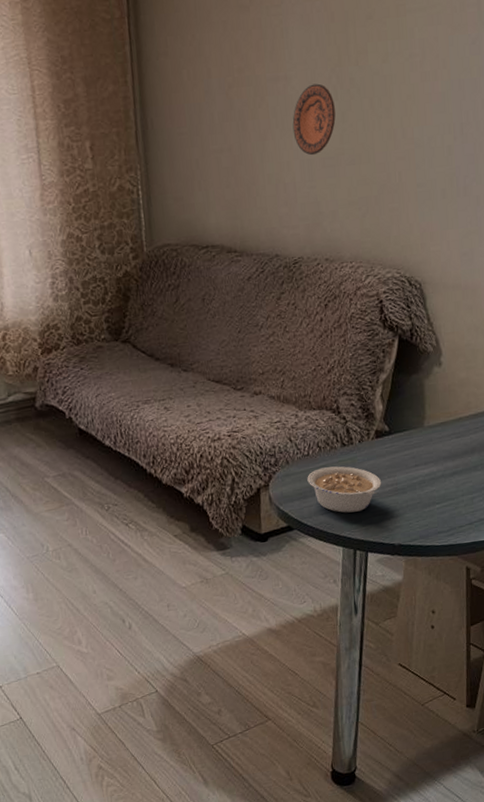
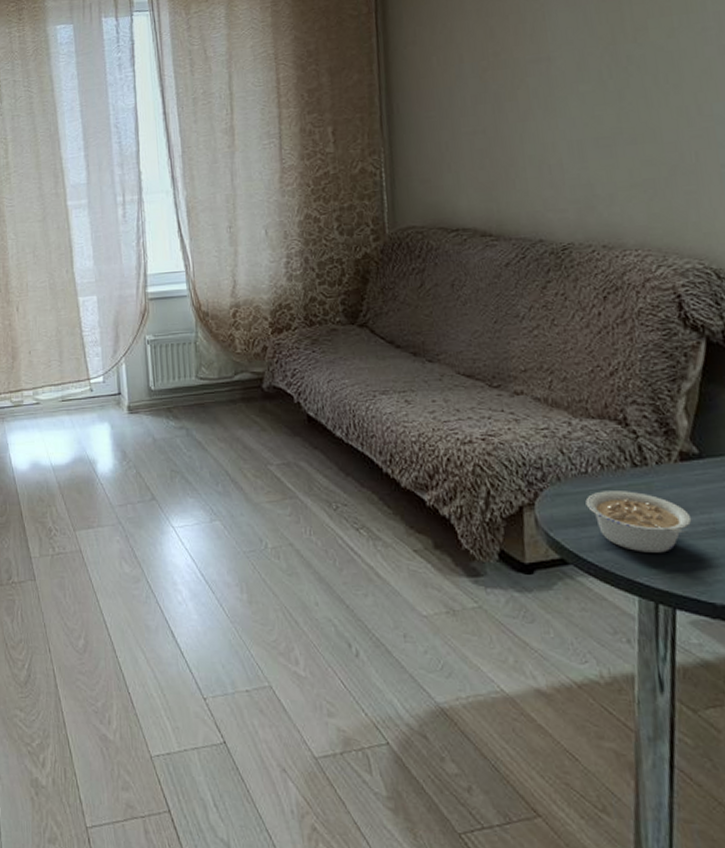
decorative plate: present [292,83,336,156] -> none [557,62,611,136]

